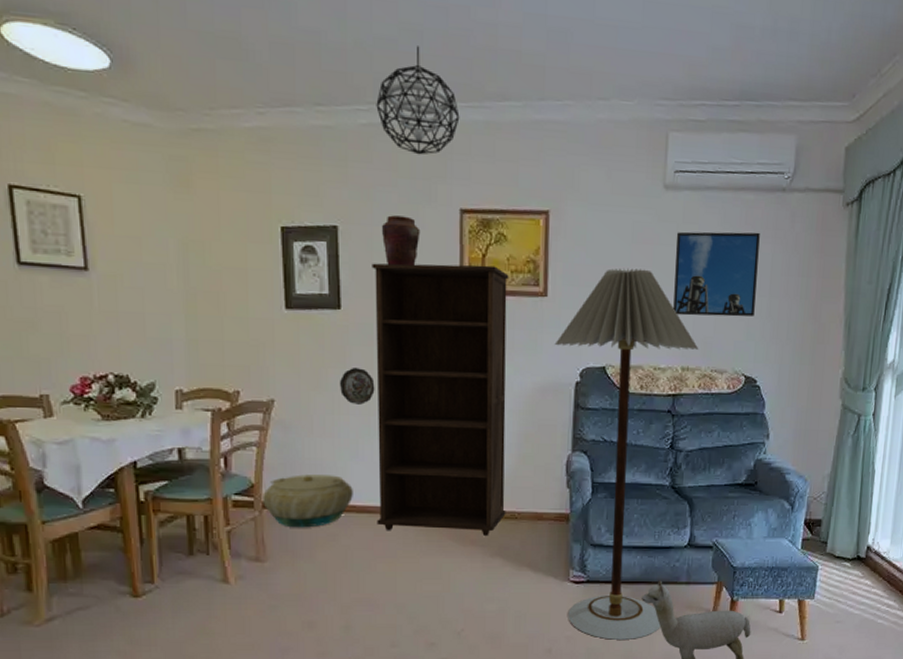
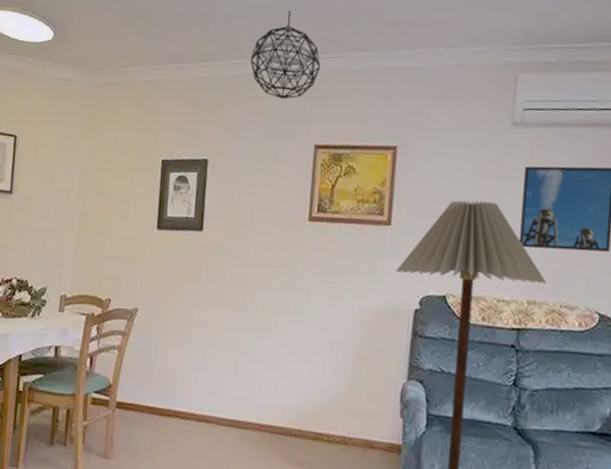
basket: present [263,474,353,528] -> none [116,379,195,431]
decorative plate: present [339,368,375,405] -> none [193,284,225,318]
bookcase: present [372,263,509,536] -> none [213,191,355,459]
vase: present [381,215,421,266] -> none [244,150,278,194]

